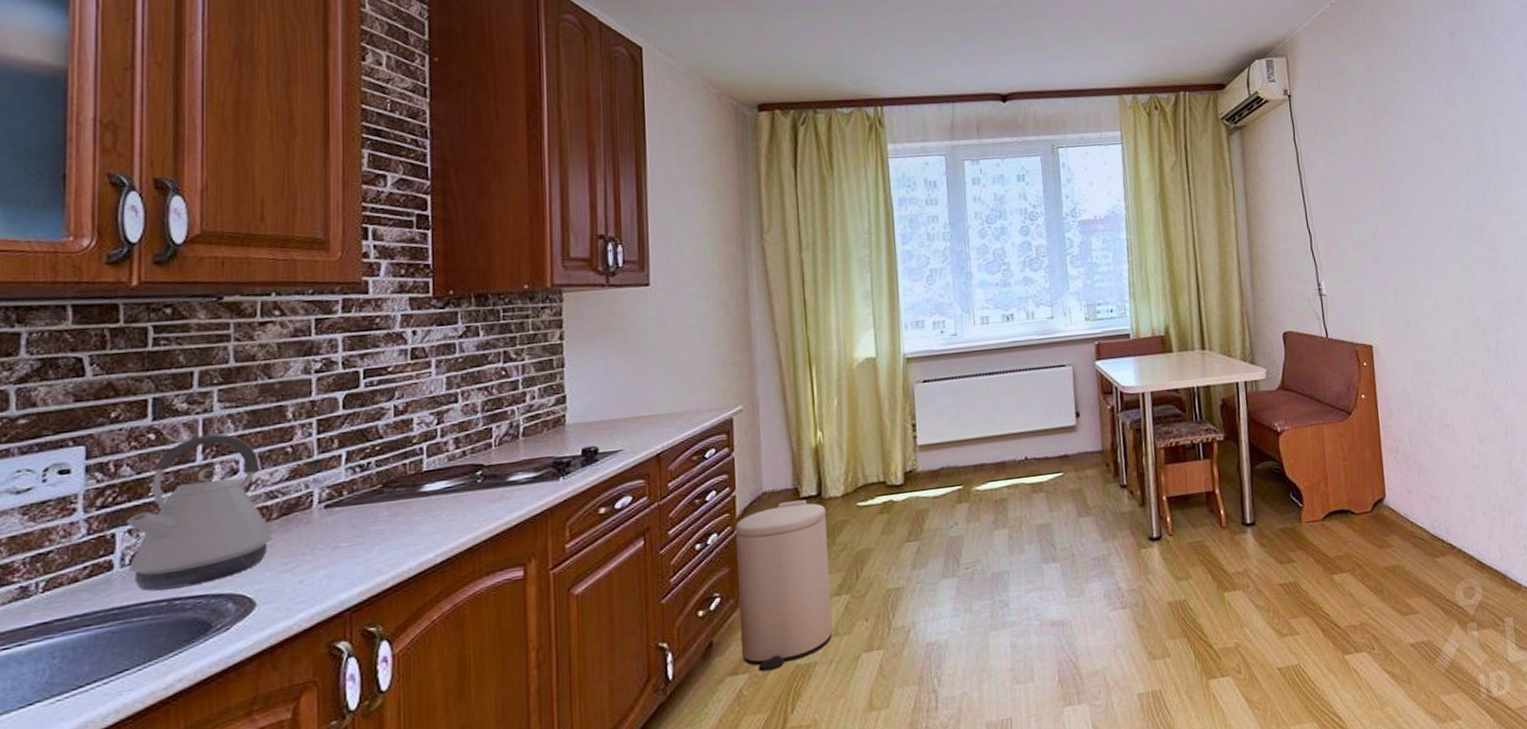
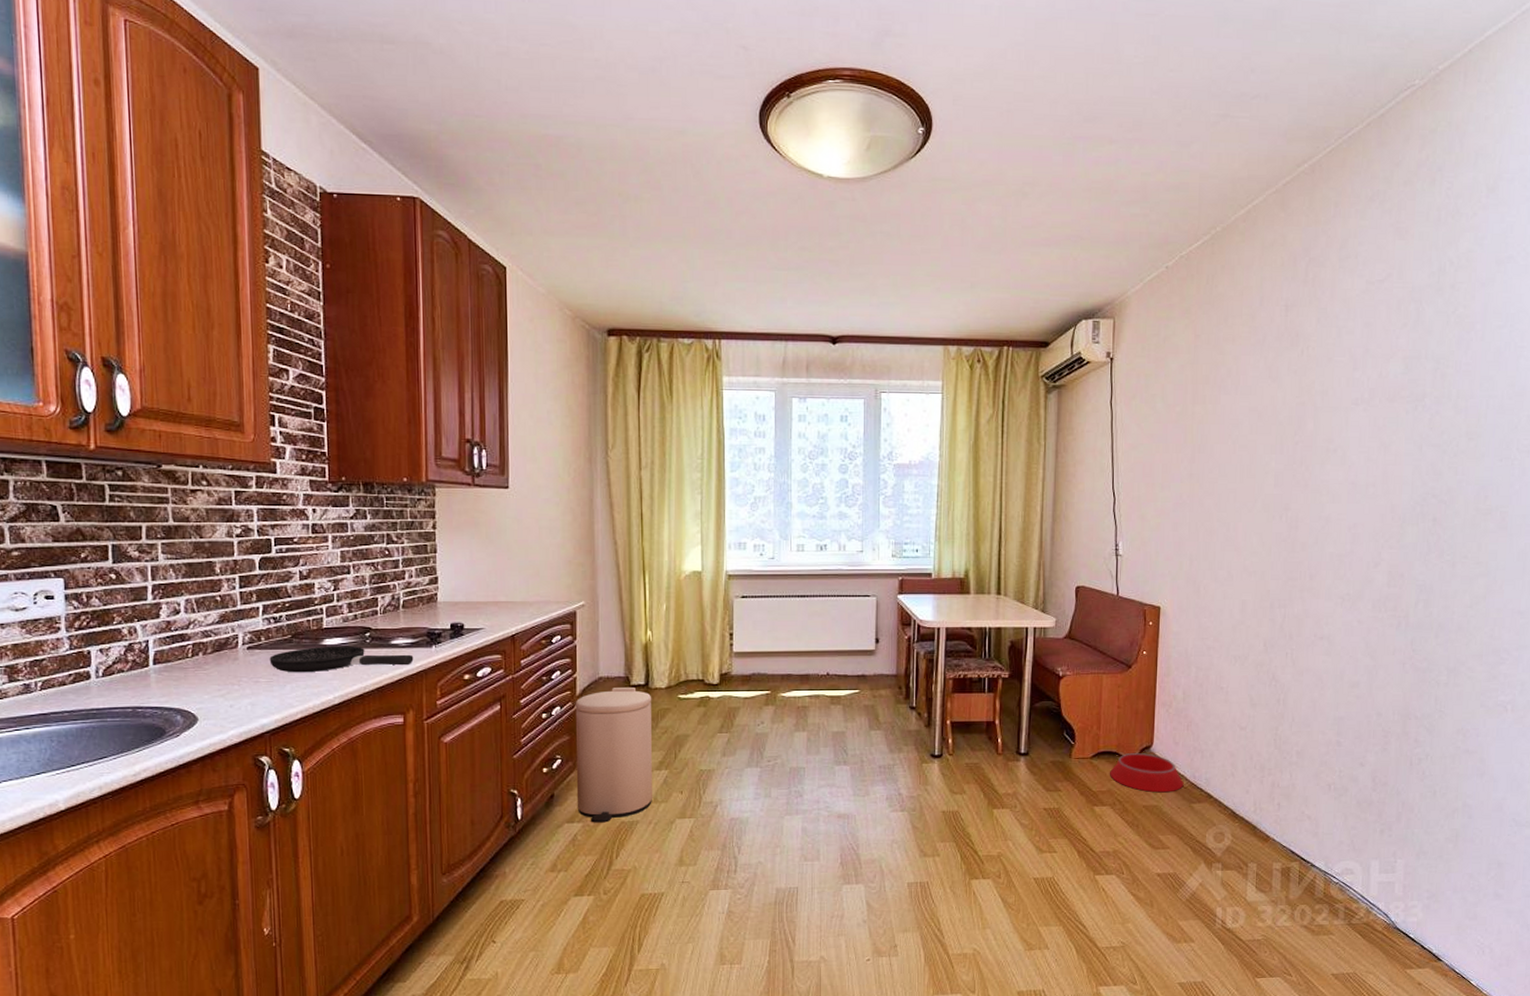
kettle: present [126,433,271,591] -> none [98,580,208,699]
frying pan: none [353,488,537,531] -> present [269,645,414,673]
pet bowl: none [1344,507,1424,551] -> present [1110,753,1184,793]

